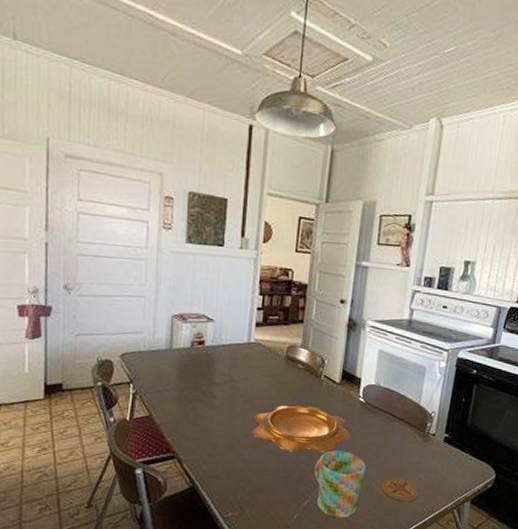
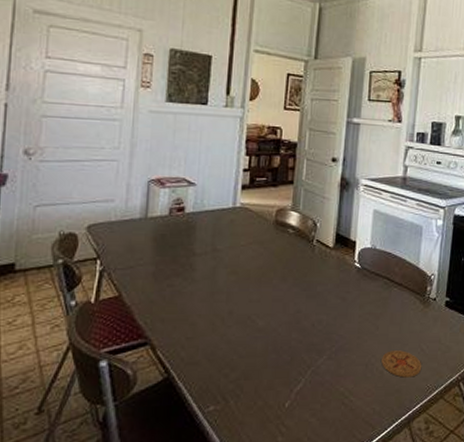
decorative bowl: present [251,405,353,453] -> none [237,275,349,329]
mug: present [314,451,367,519] -> none [307,324,365,403]

